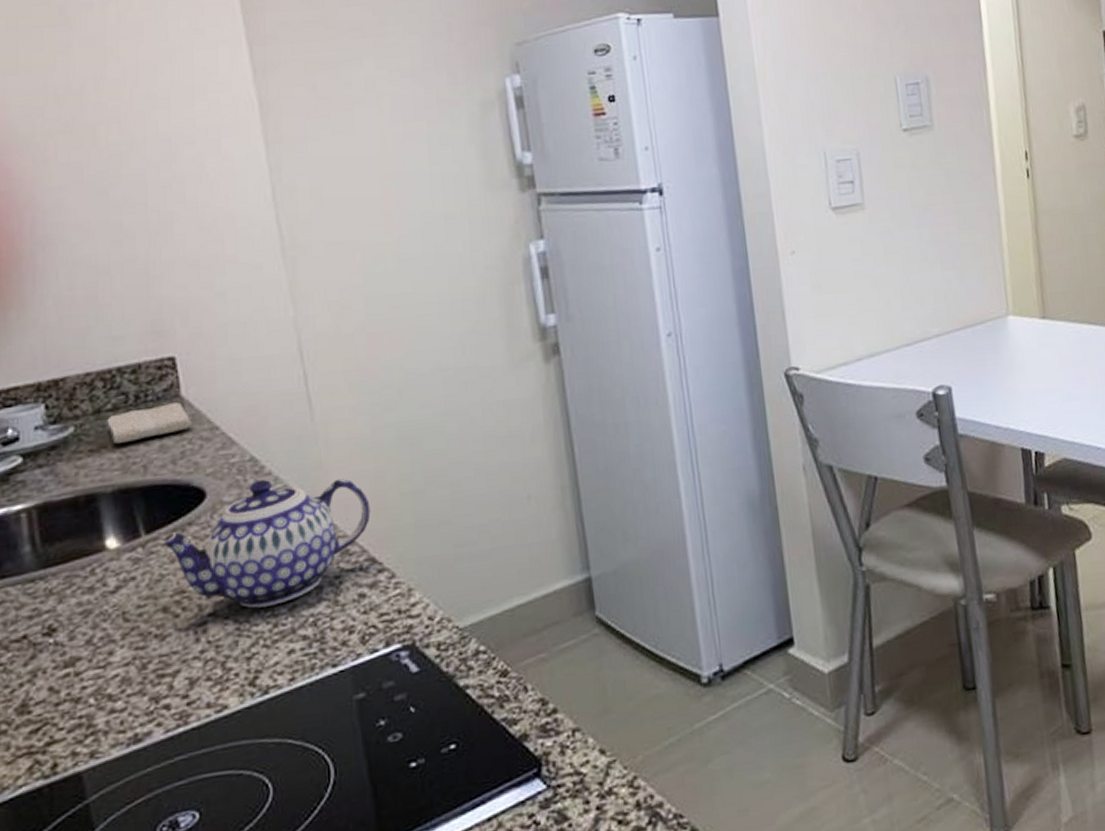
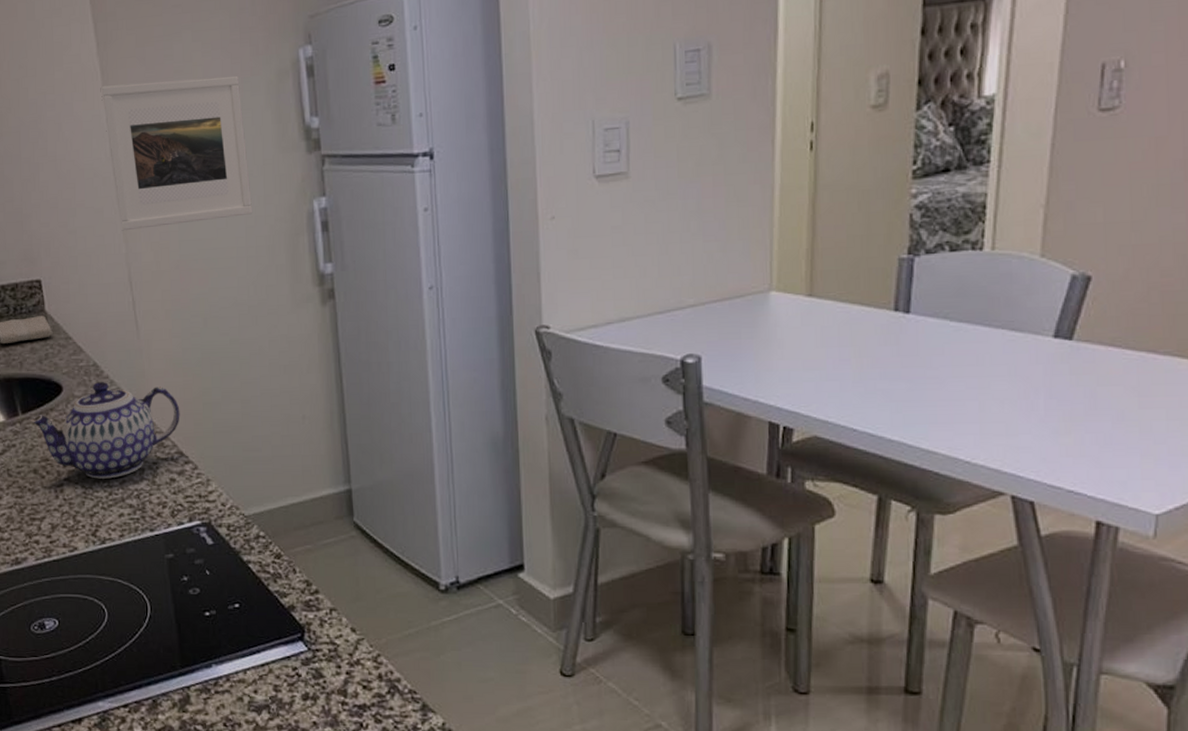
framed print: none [257,107,458,290] -> present [100,75,253,231]

